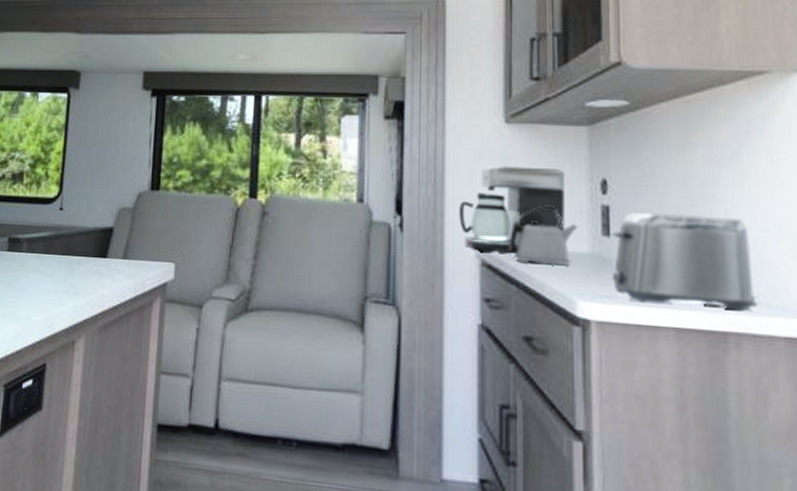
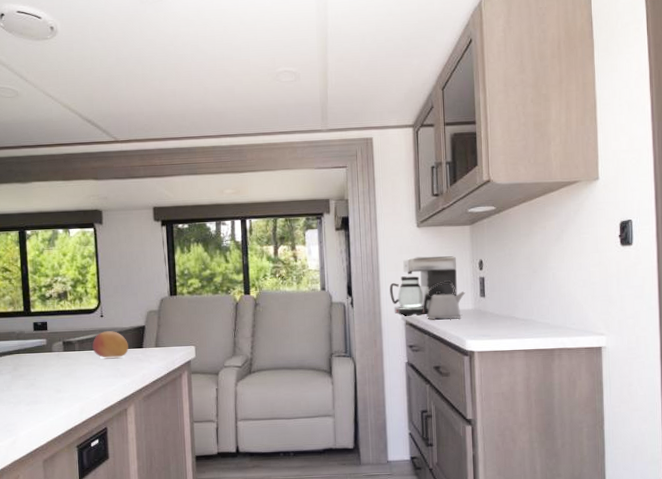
fruit: none [43,230,89,268] -> present [92,331,129,358]
toaster: present [612,212,758,312] -> none [486,278,571,337]

